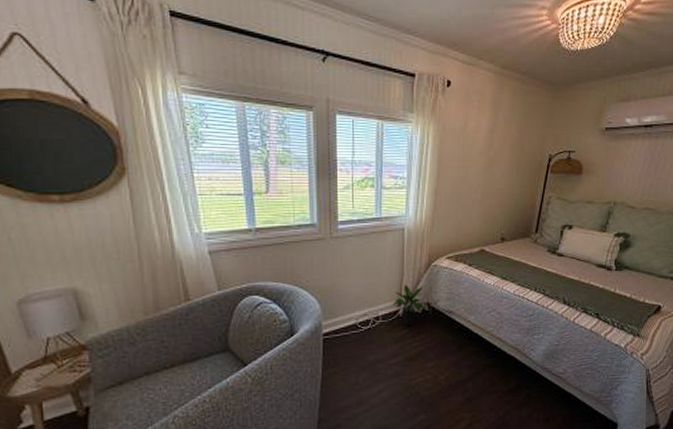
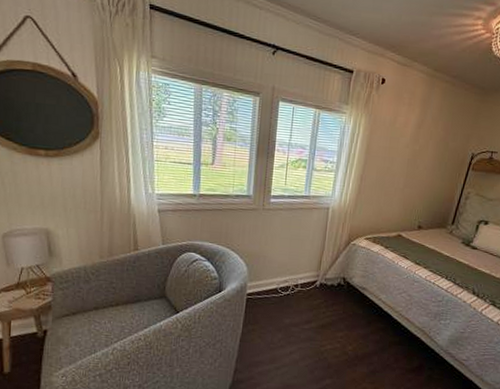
potted plant: present [393,284,425,326] -> none [311,258,341,297]

